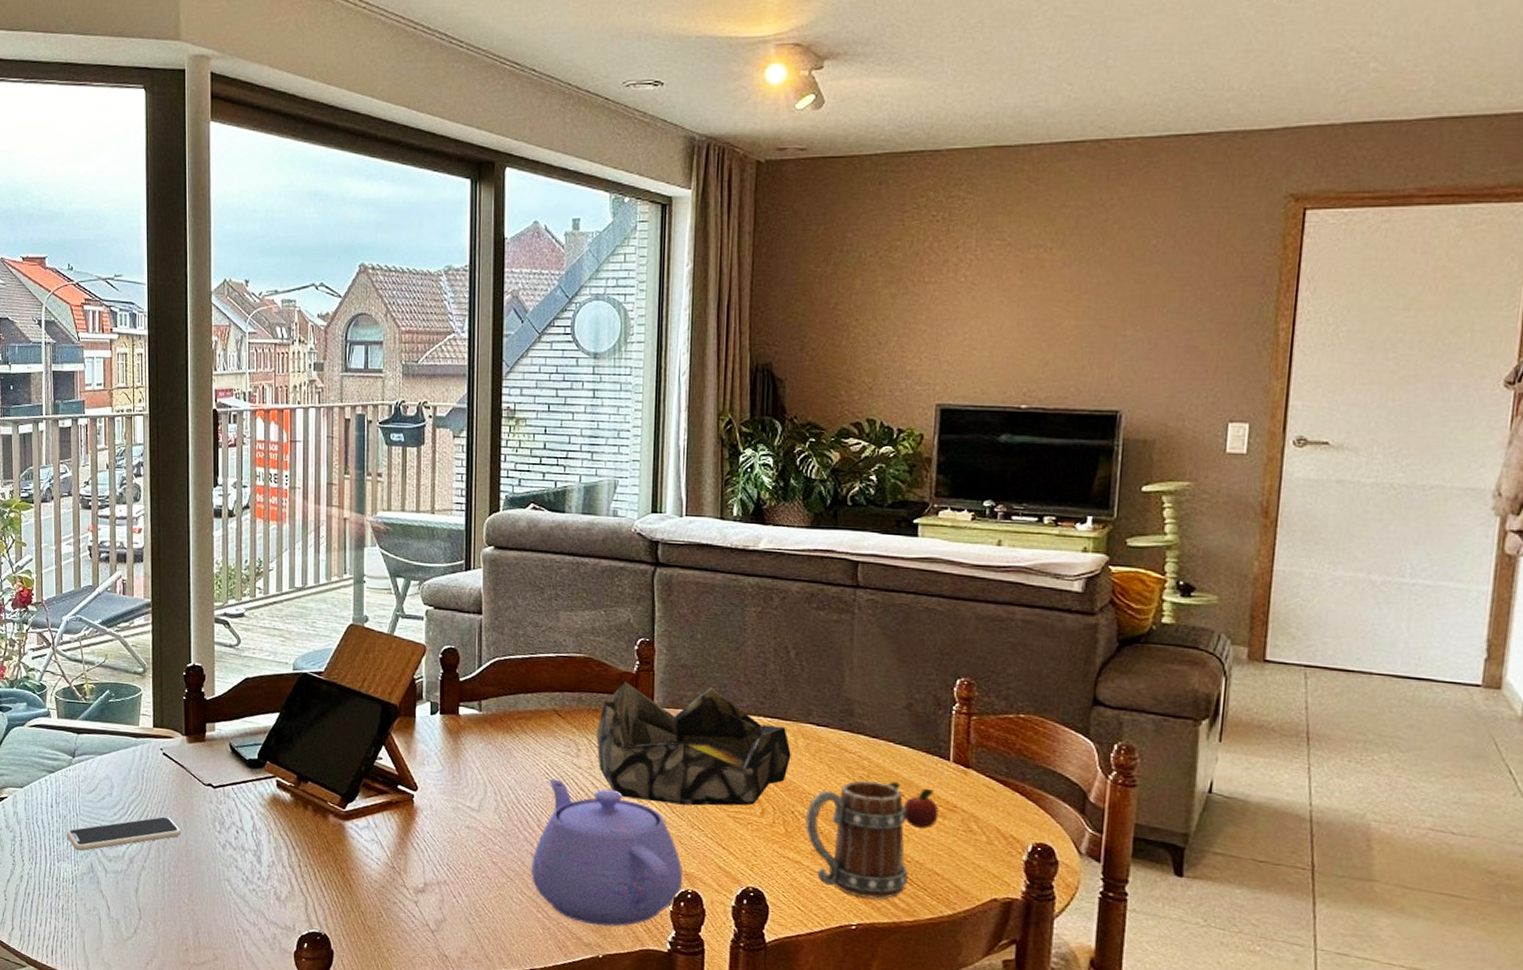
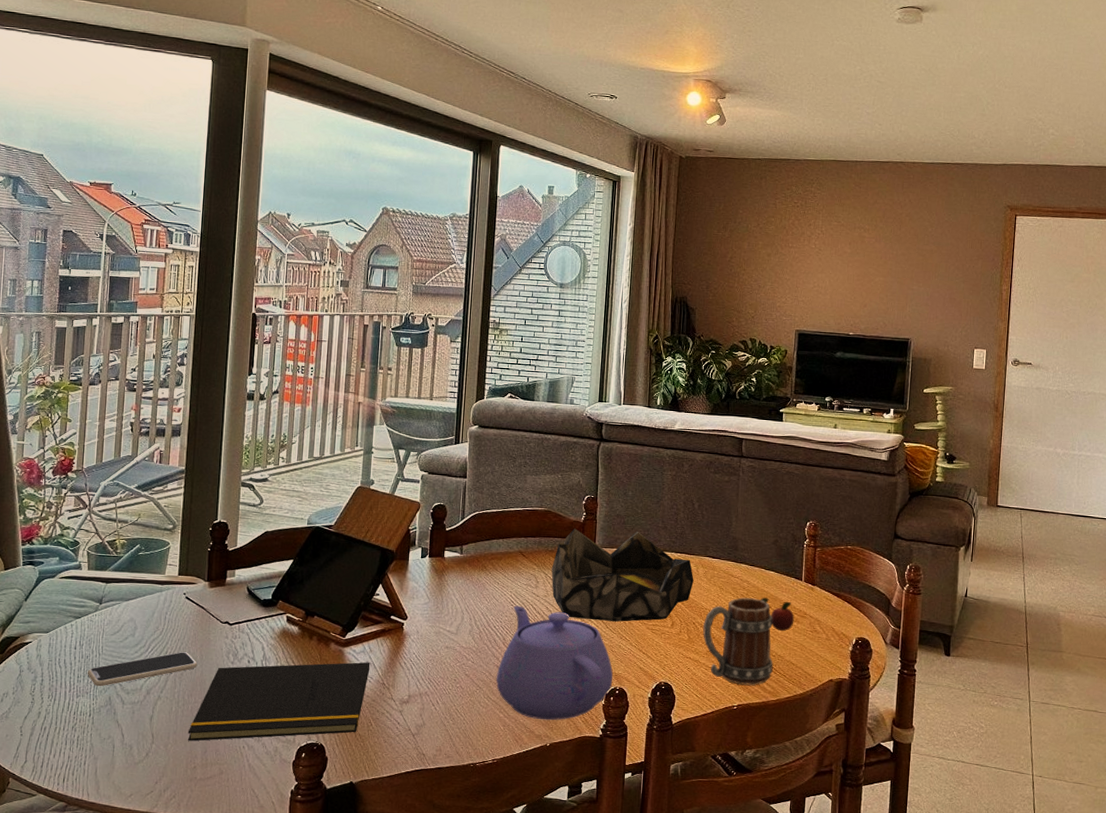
notepad: none [176,836,377,924] -> present [187,662,370,741]

